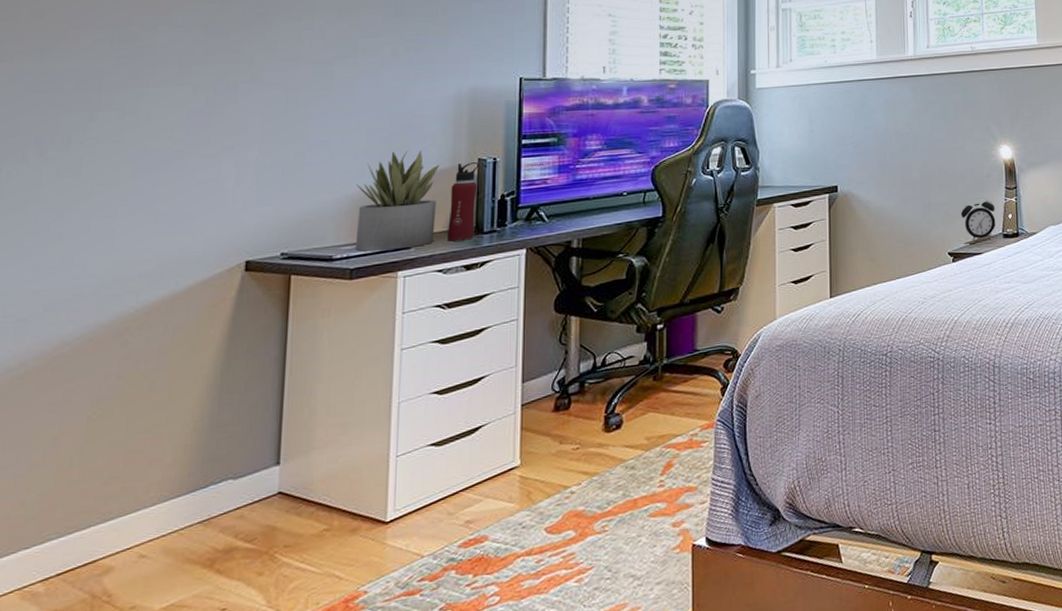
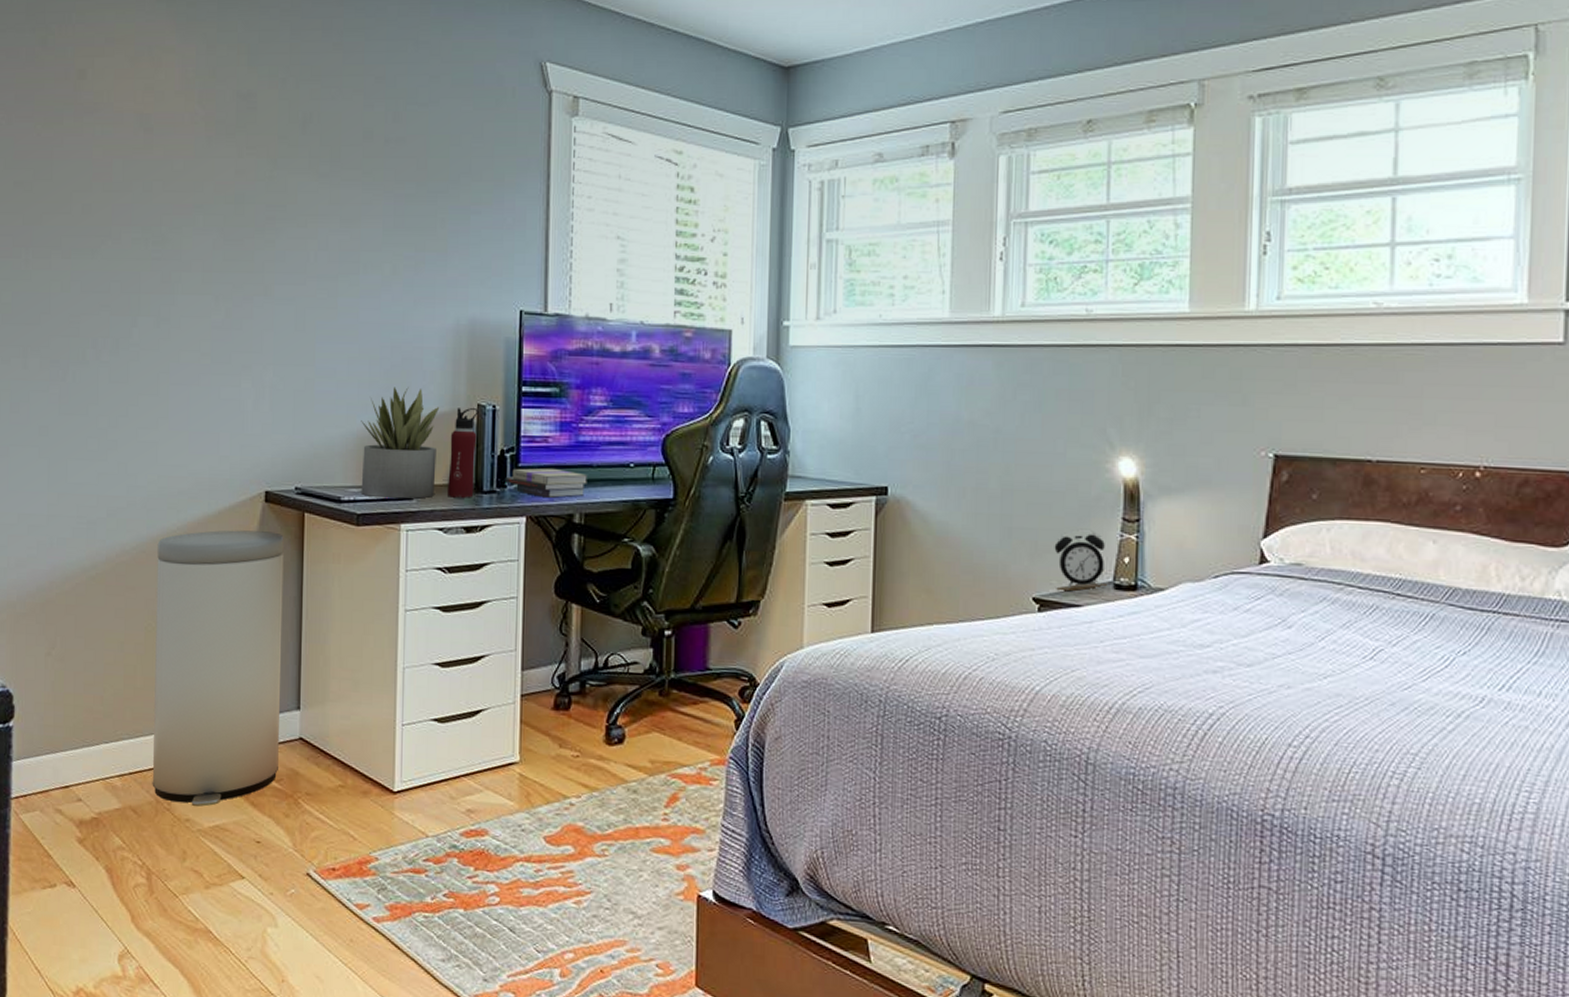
pedal bin: none [87,298,266,593] -> present [152,530,284,808]
books: none [505,204,584,231] -> present [505,468,587,499]

